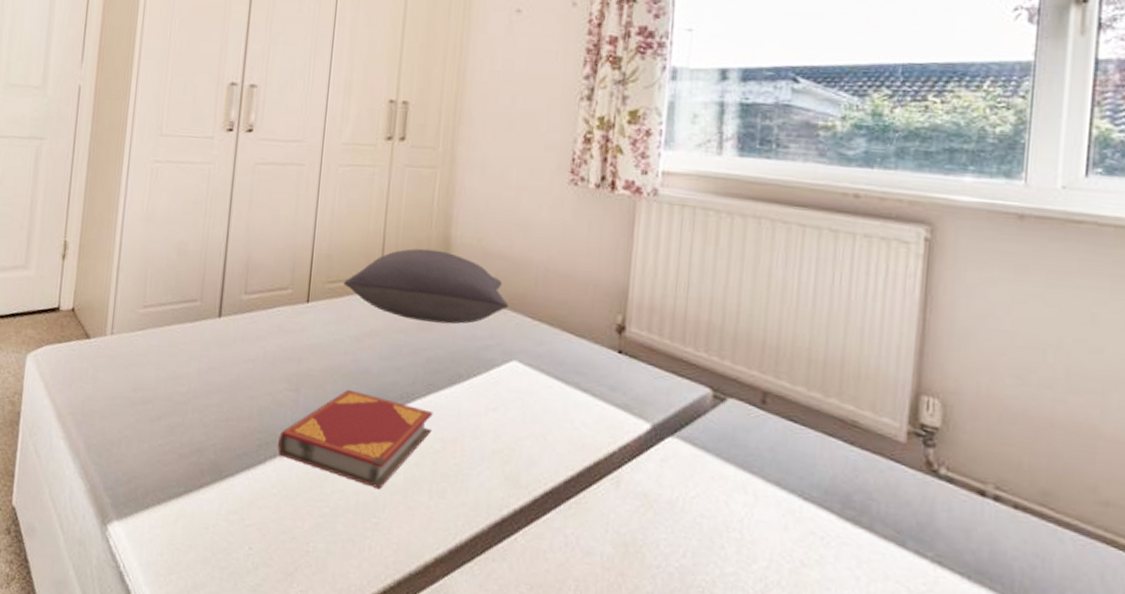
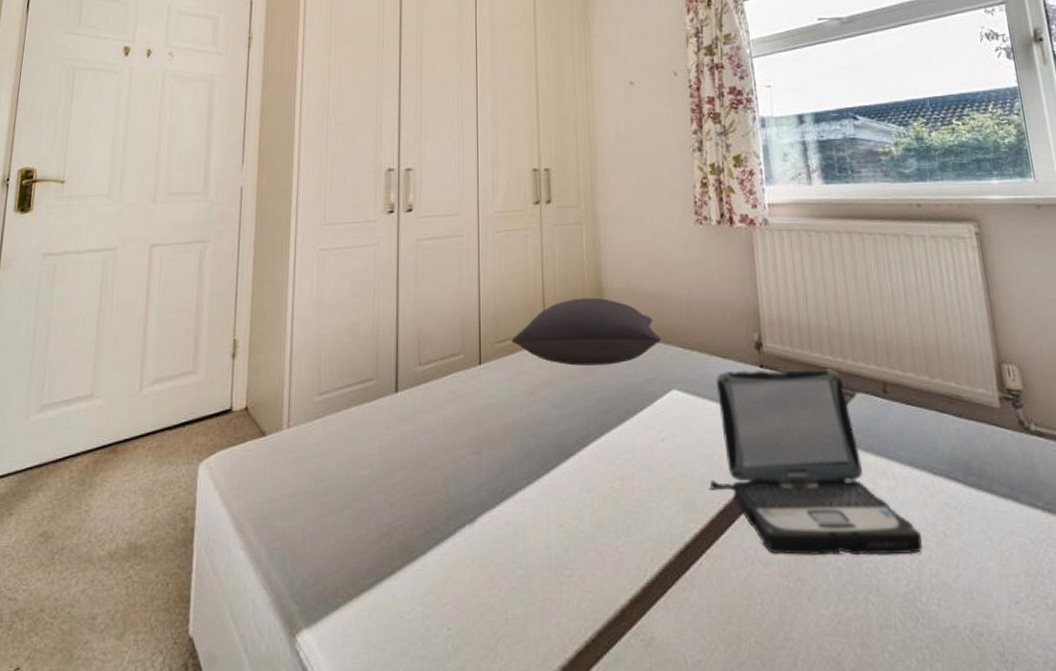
hardback book: present [278,390,433,489] -> none [466,444,610,538]
laptop: none [539,350,775,577] -> present [710,369,923,556]

